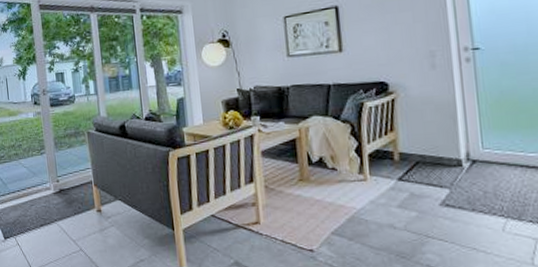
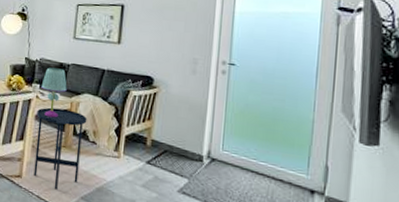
table lamp: none [261,93,292,151] -> present [41,67,67,118]
side table: none [262,138,324,230] -> present [33,107,87,190]

